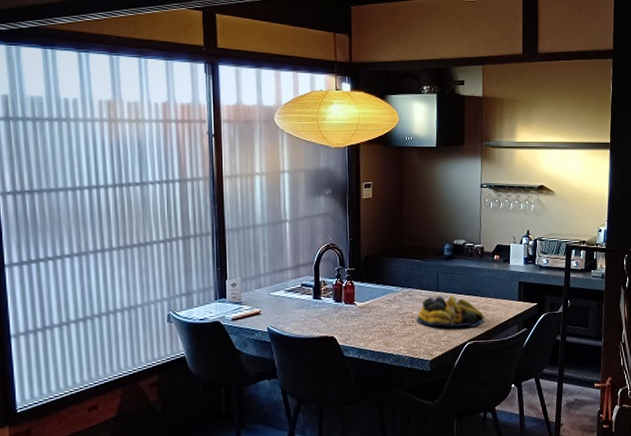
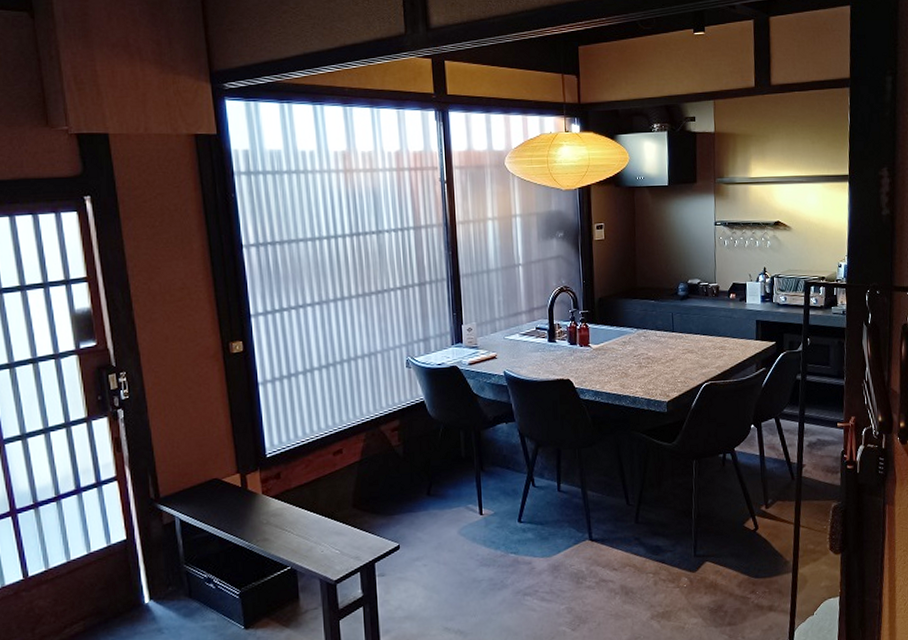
fruit bowl: present [416,295,485,328] -> none [652,335,722,369]

